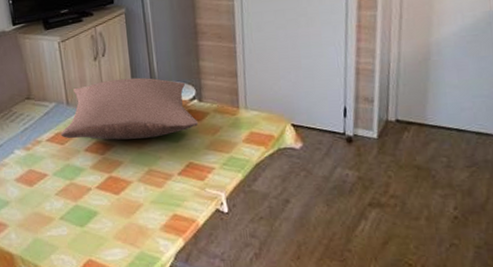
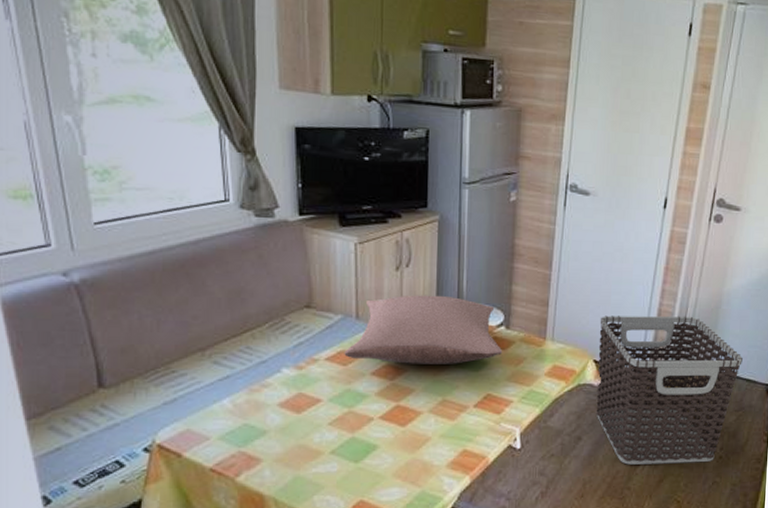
clothes hamper: none [292,71,468,227] -> present [596,315,744,465]

